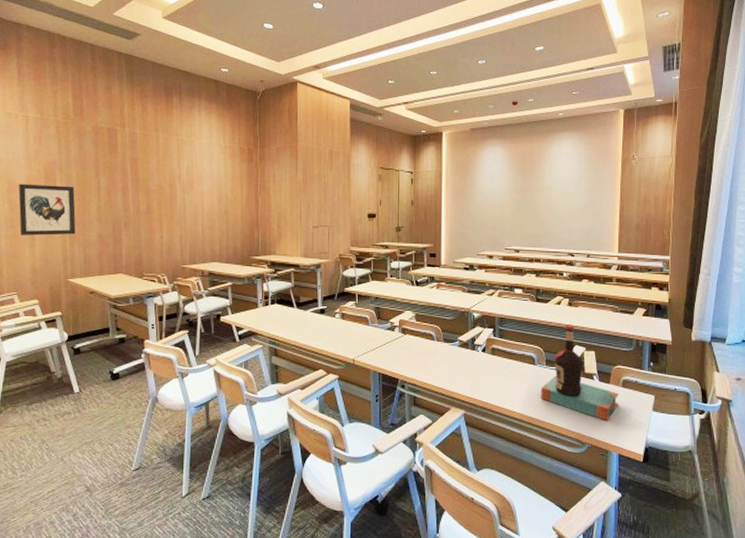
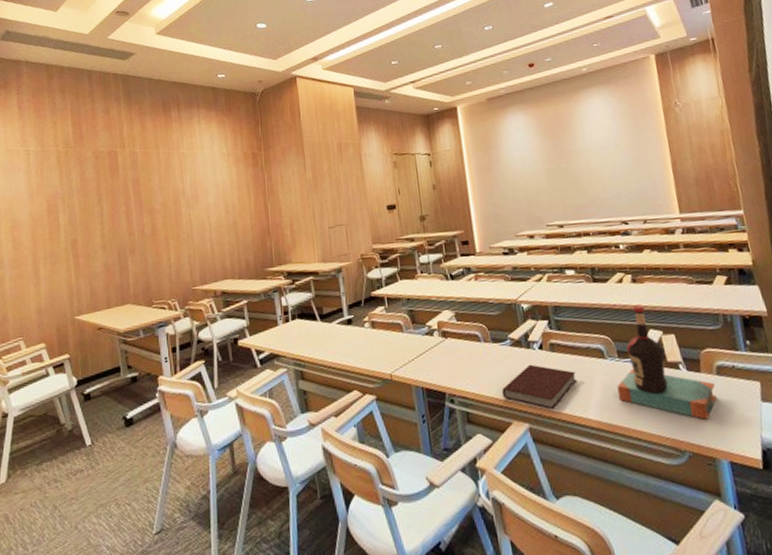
wall art: present [18,184,76,236] -> none [22,216,81,275]
notebook: none [446,363,509,401] -> present [502,364,577,410]

